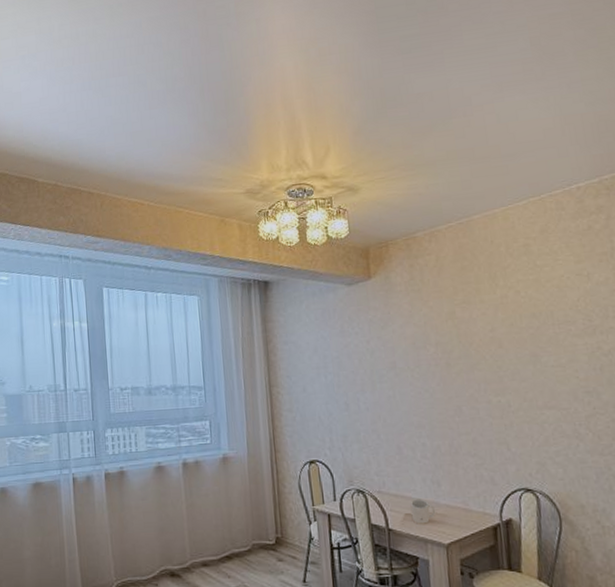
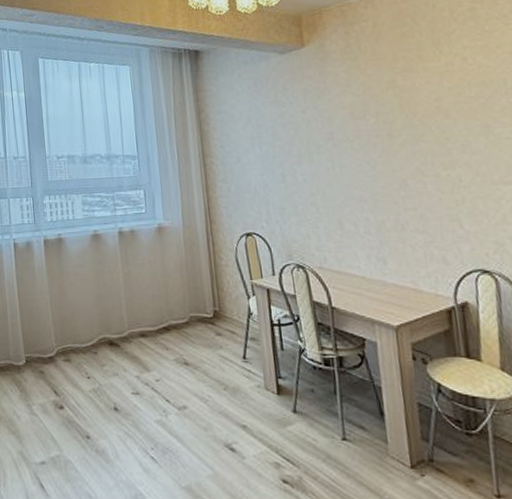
mug: present [410,499,436,526] -> none [354,276,383,305]

